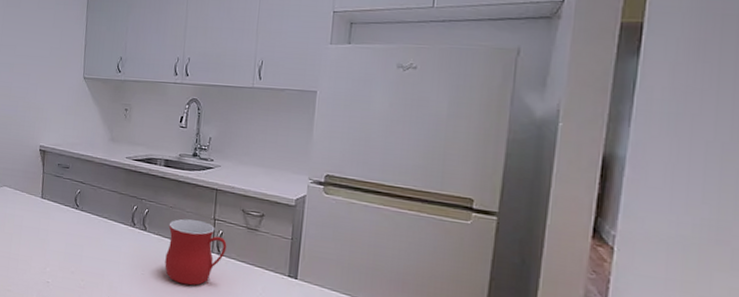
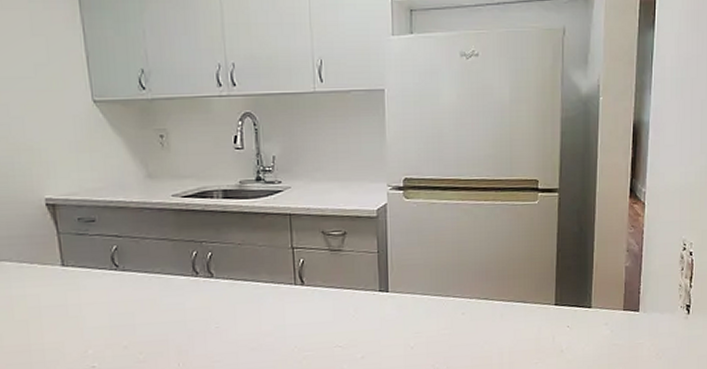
mug: present [165,219,227,286] -> none [239,253,311,328]

